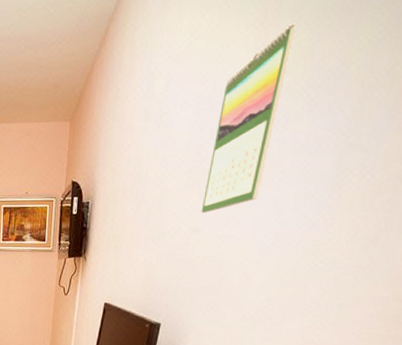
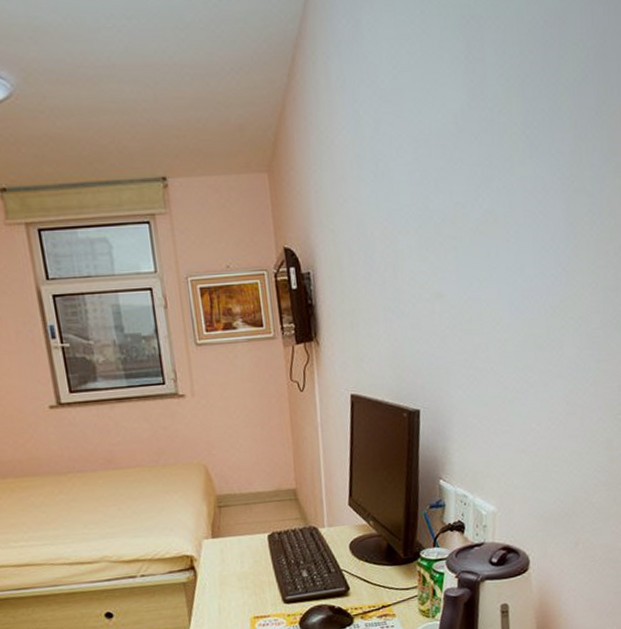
calendar: present [201,23,296,214] -> none [440,57,502,276]

